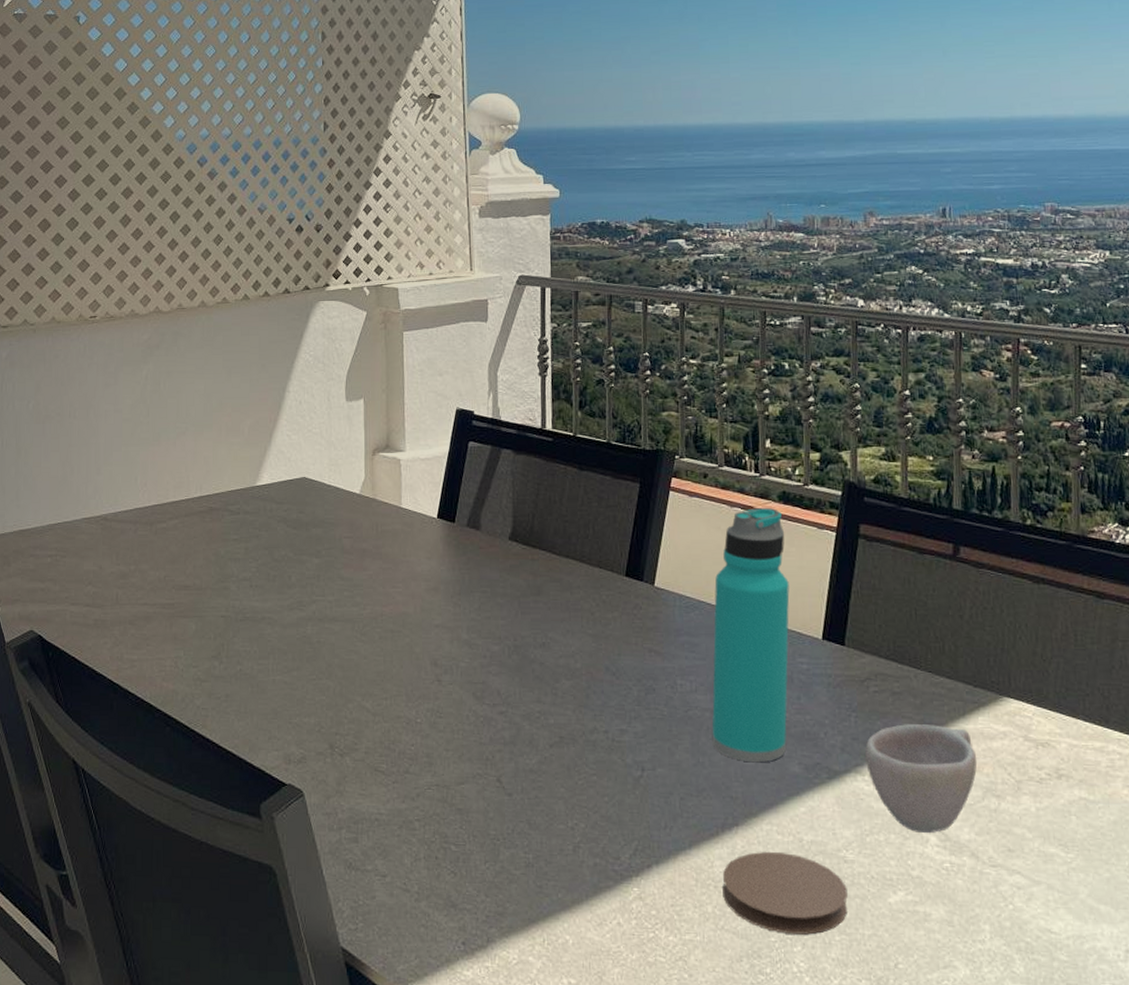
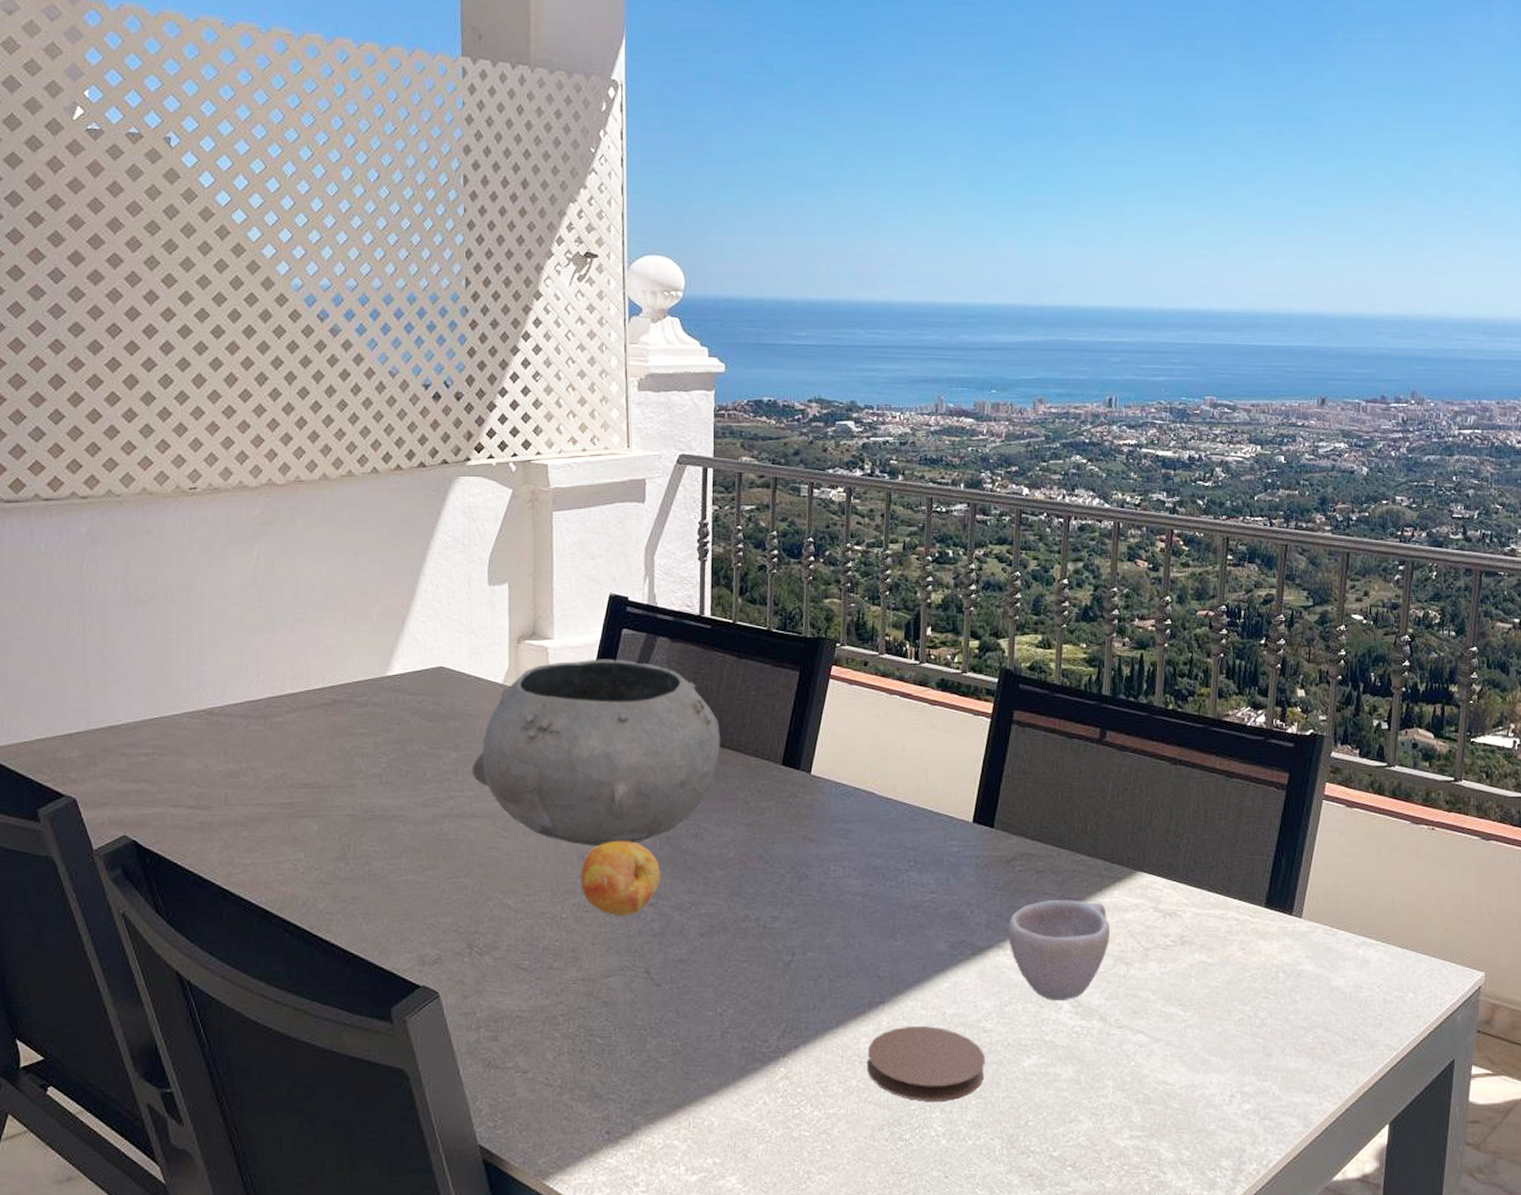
bowl: none [332,470,565,652] -> present [471,658,721,846]
fruit: none [434,647,510,723] -> present [581,840,660,916]
water bottle: present [712,507,790,763] -> none [862,694,943,943]

